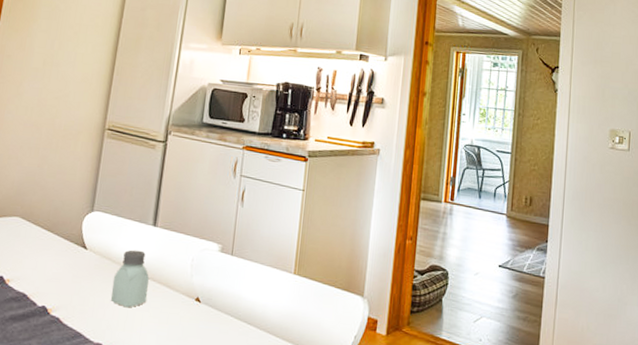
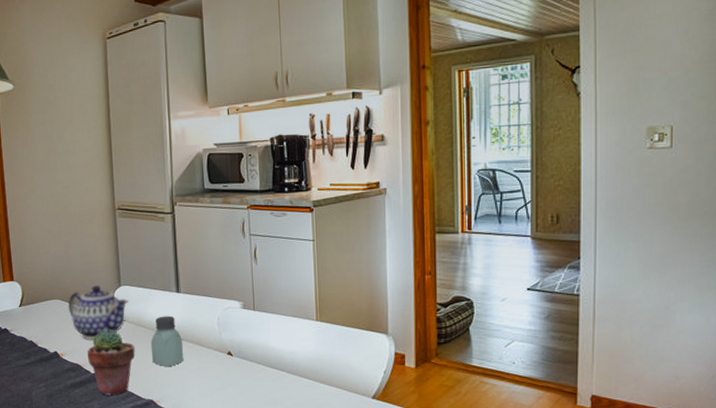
teapot: none [28,207,98,267] -> present [68,285,128,339]
potted succulent: none [37,257,95,335] -> present [87,330,136,396]

